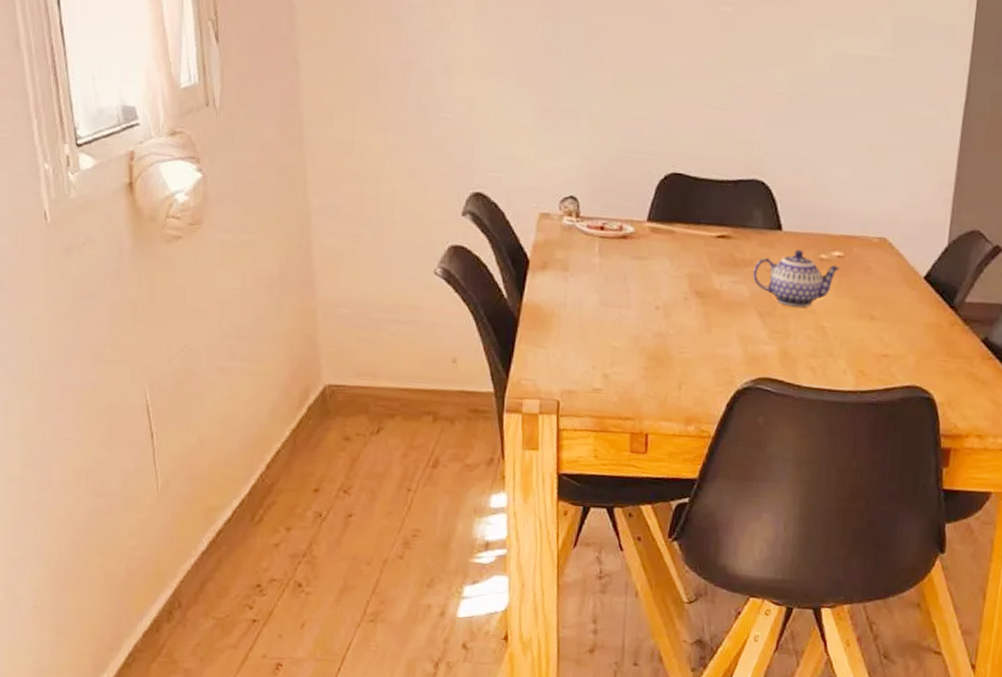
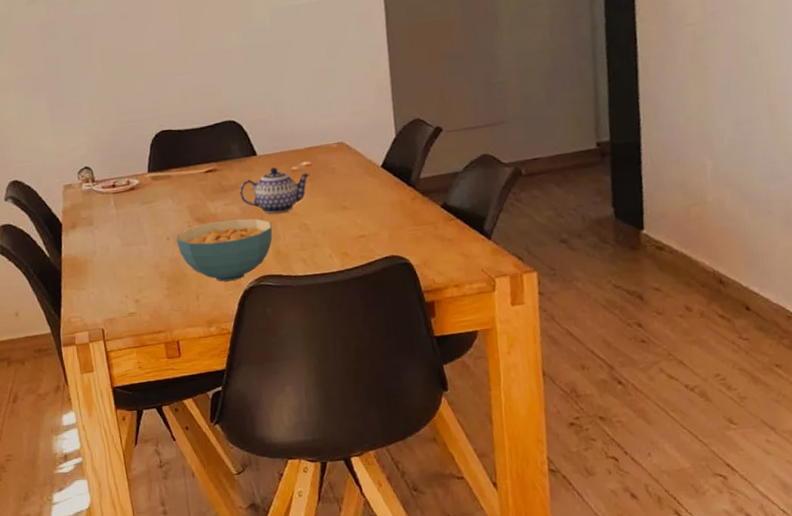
cereal bowl: none [666,299,784,376] -> present [176,218,273,282]

